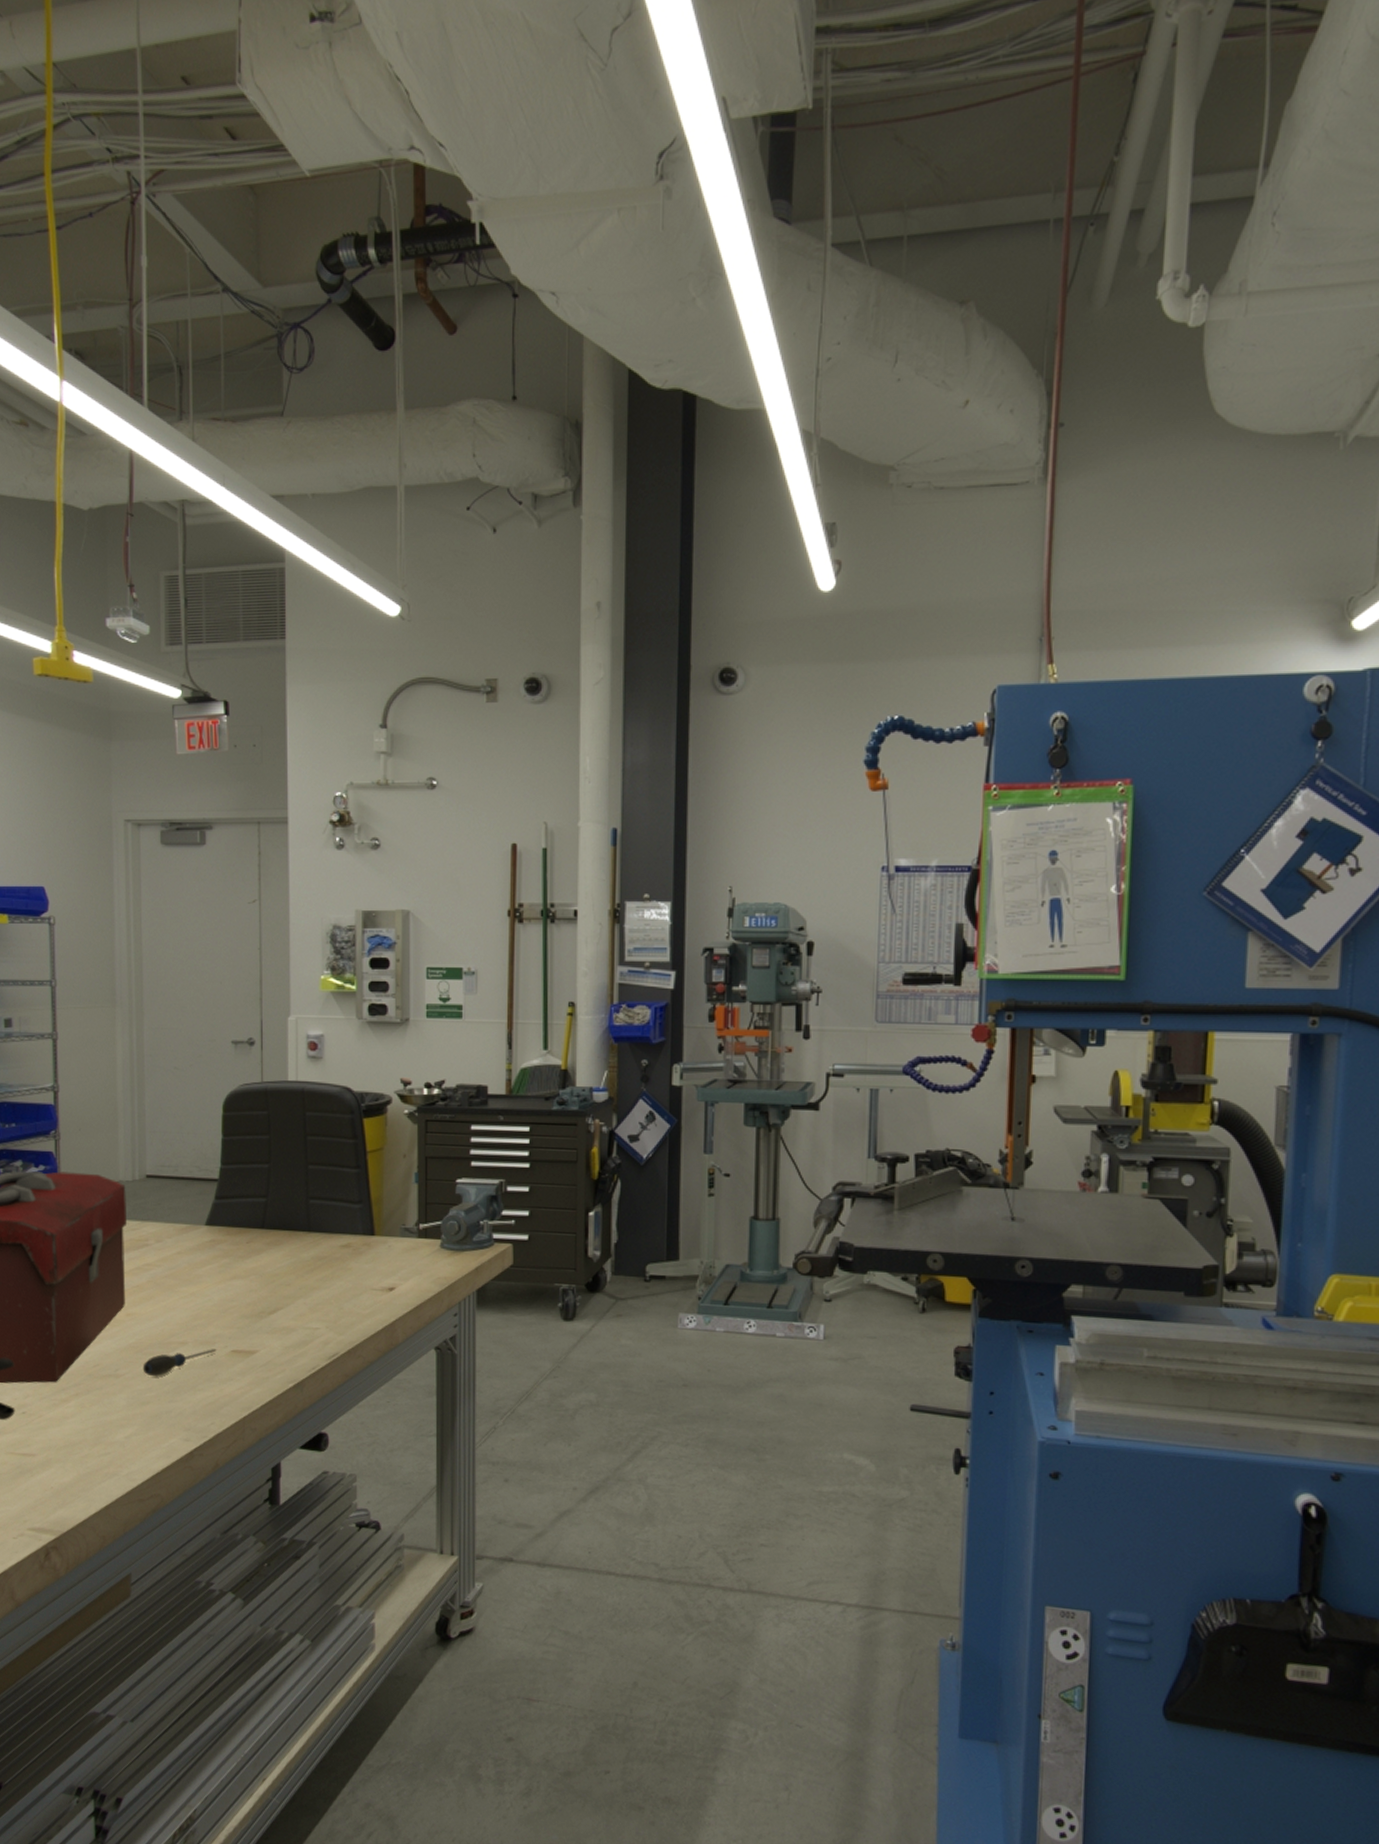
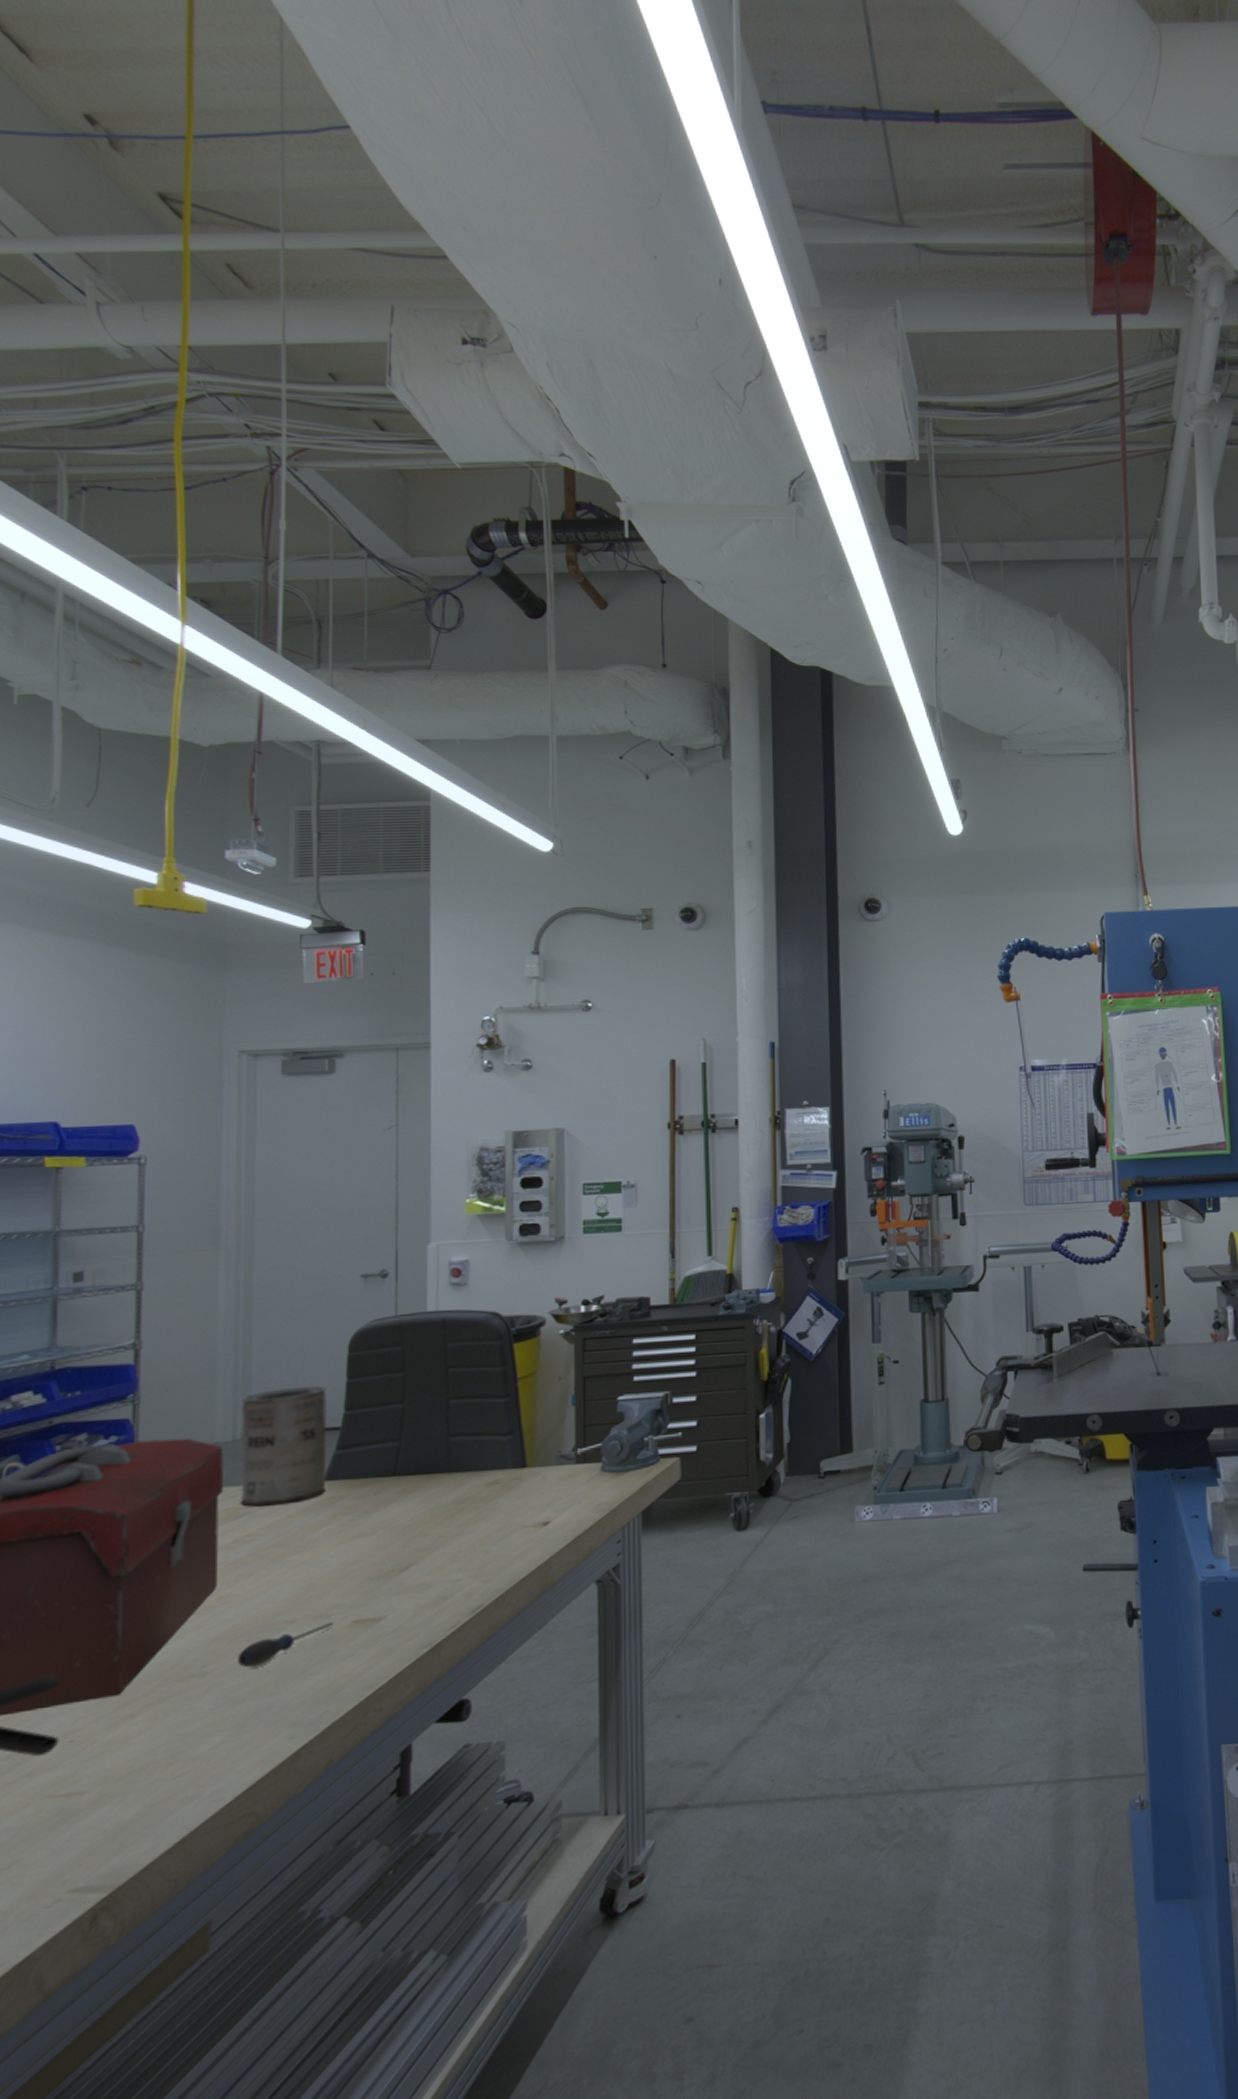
paint can: none [138,1138,208,1242] -> present [240,1385,328,1507]

